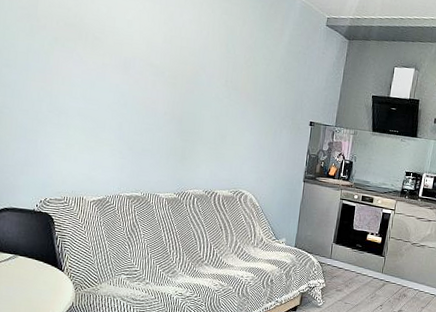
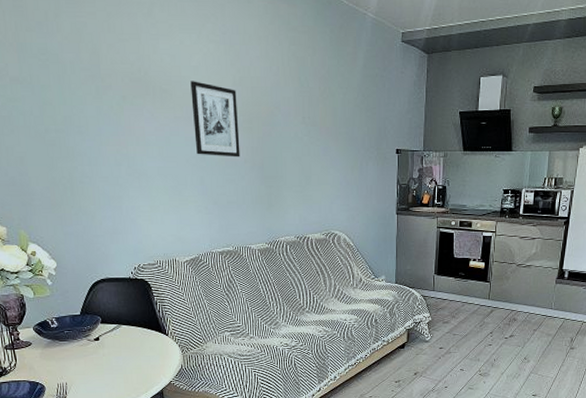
wall art: none [119,33,166,110] -> present [190,81,240,157]

